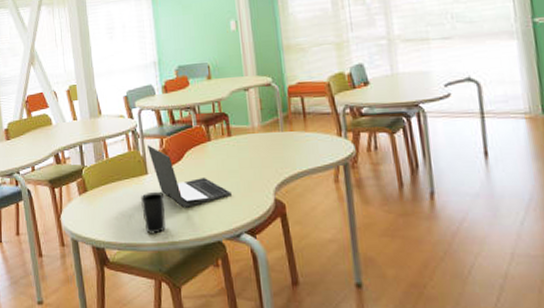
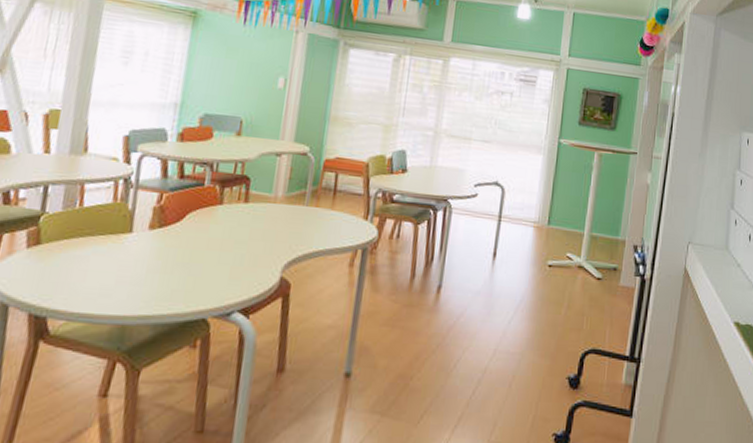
cup: present [140,191,167,234] -> none [111,254,148,305]
laptop: present [147,145,231,208] -> none [139,198,232,277]

